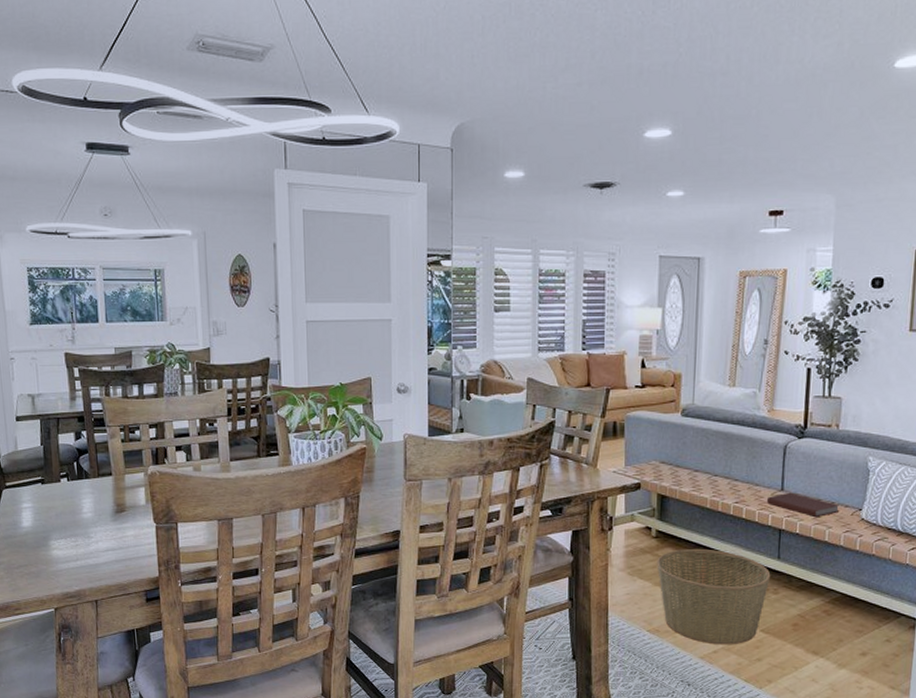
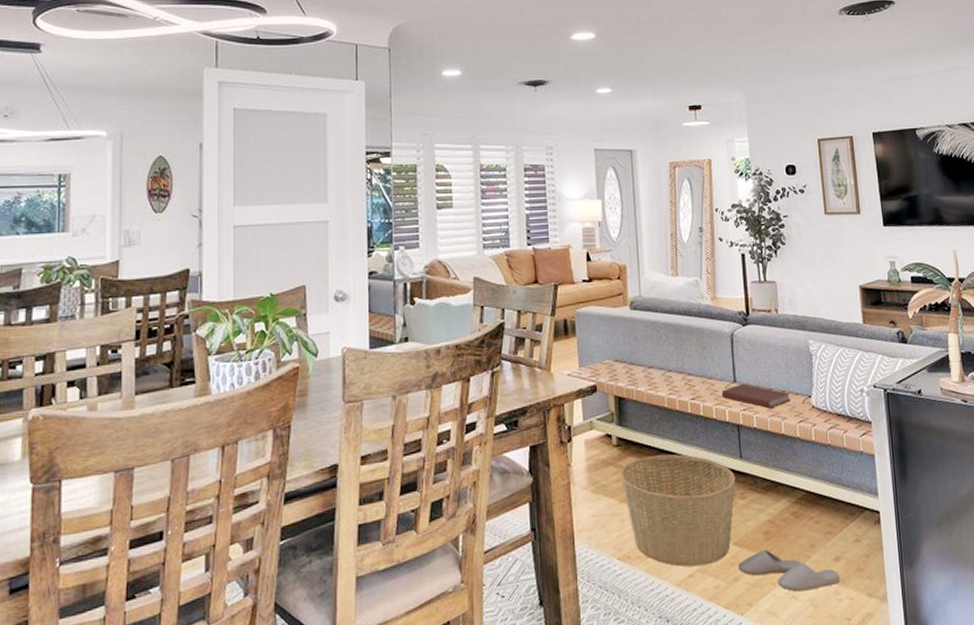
slippers: none [763,639,864,677] -> present [739,550,840,592]

